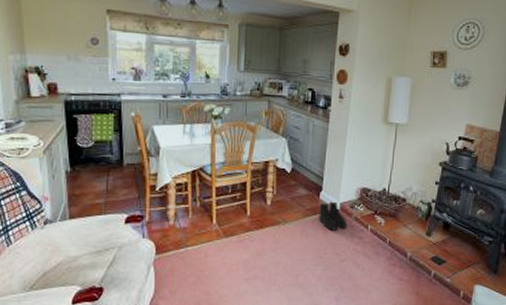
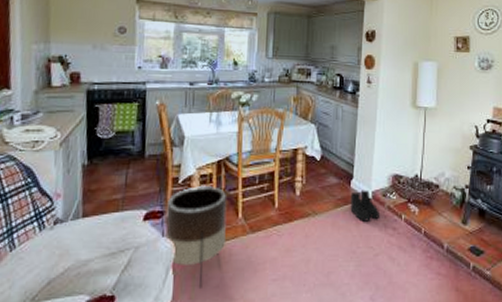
planter: none [145,193,202,284] -> present [165,185,227,288]

